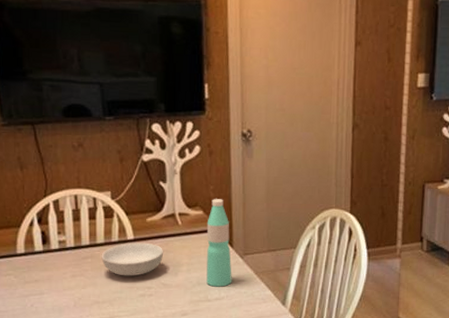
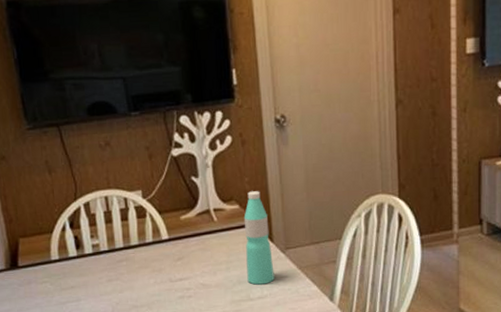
serving bowl: present [101,242,164,276] -> none [136,241,201,278]

